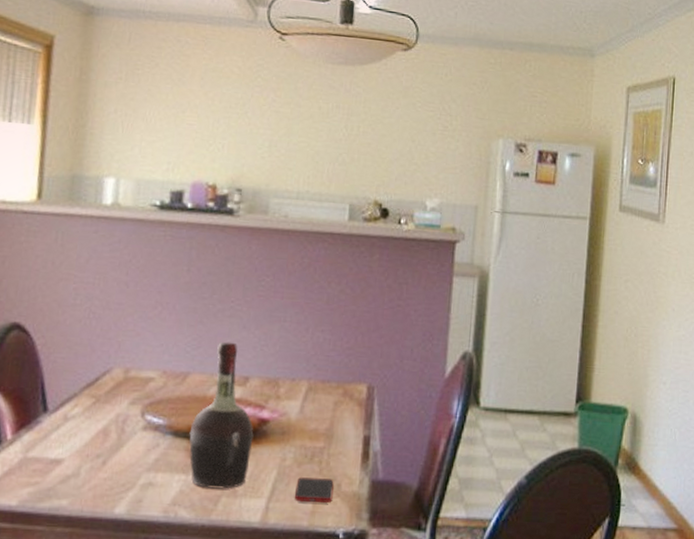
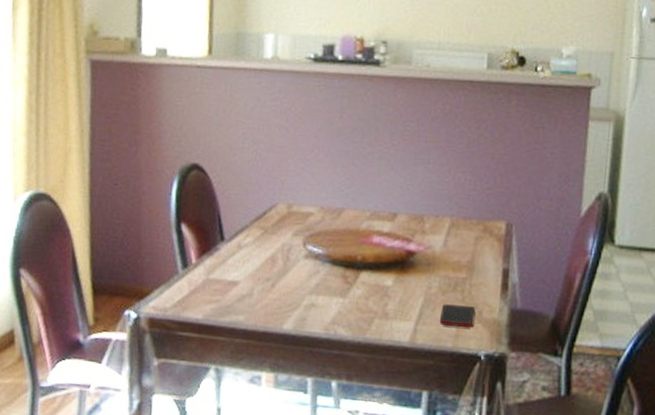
cognac bottle: present [189,341,254,489] -> none [345,181,402,312]

